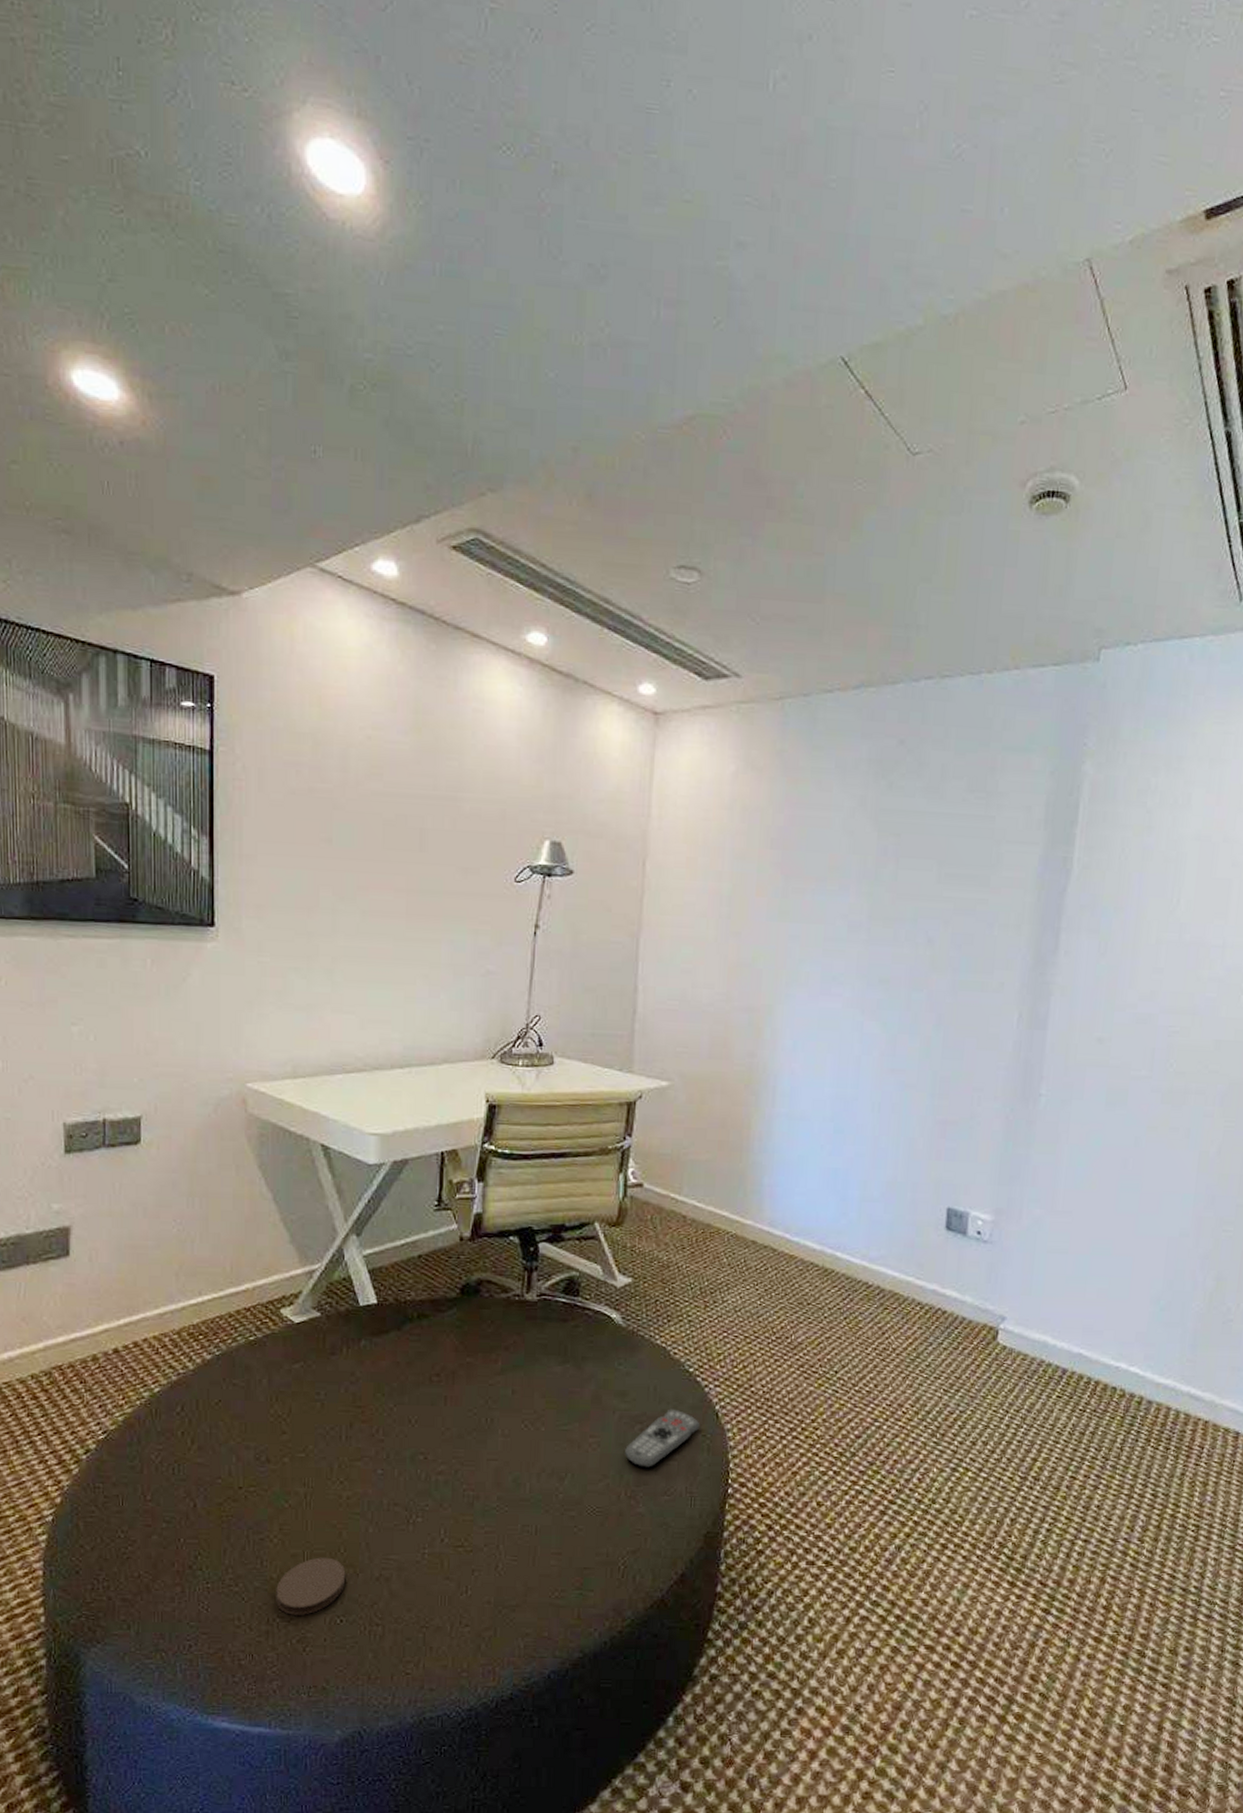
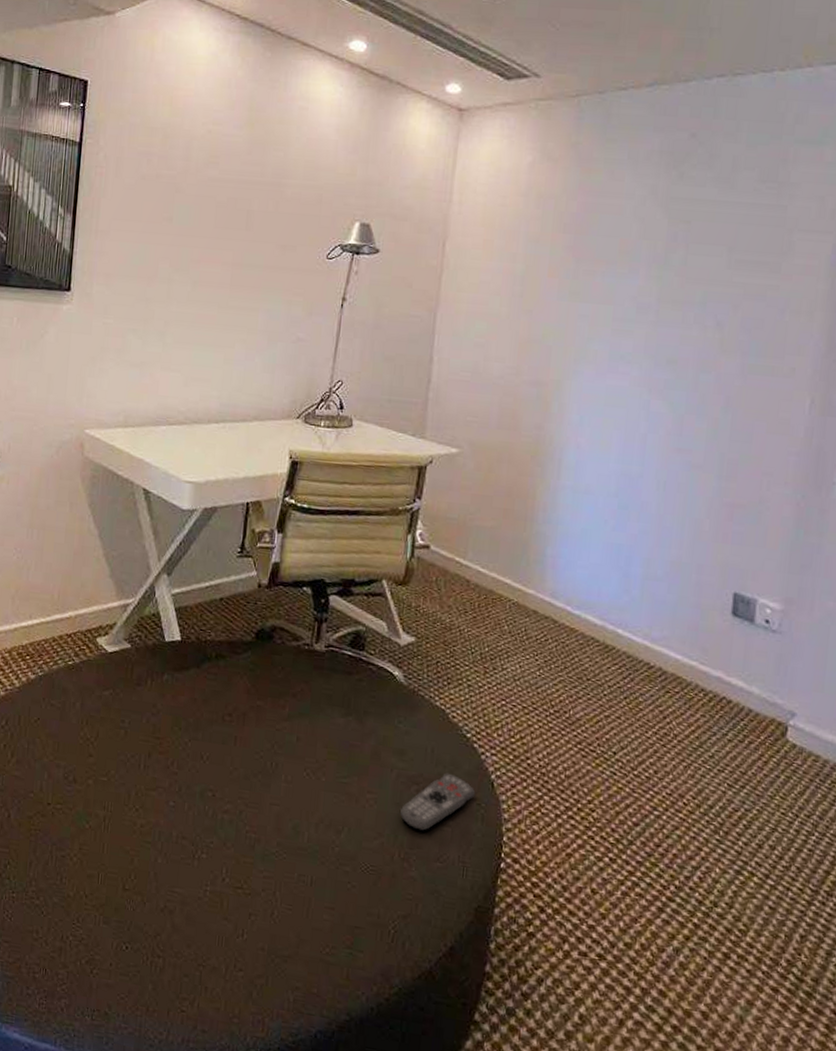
coaster: present [276,1557,345,1615] -> none [70,881,134,937]

